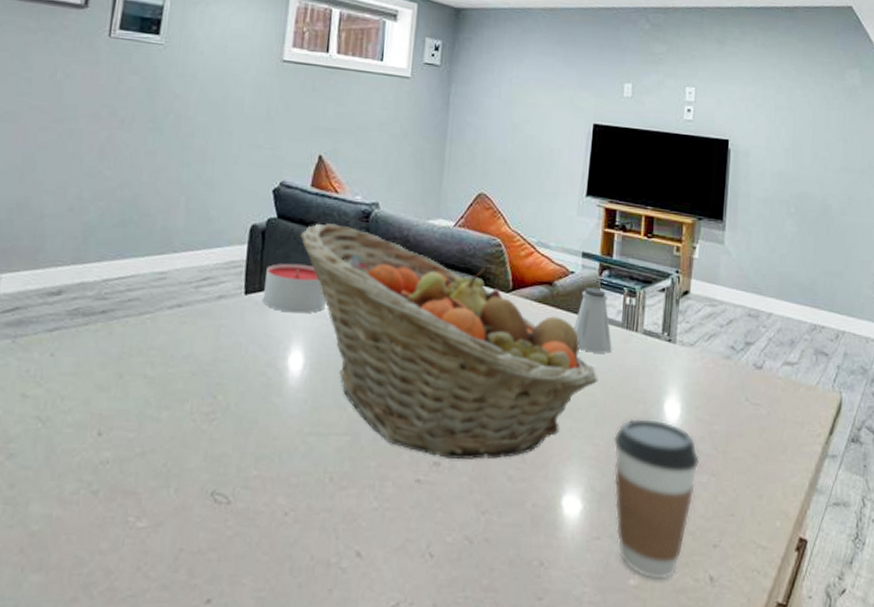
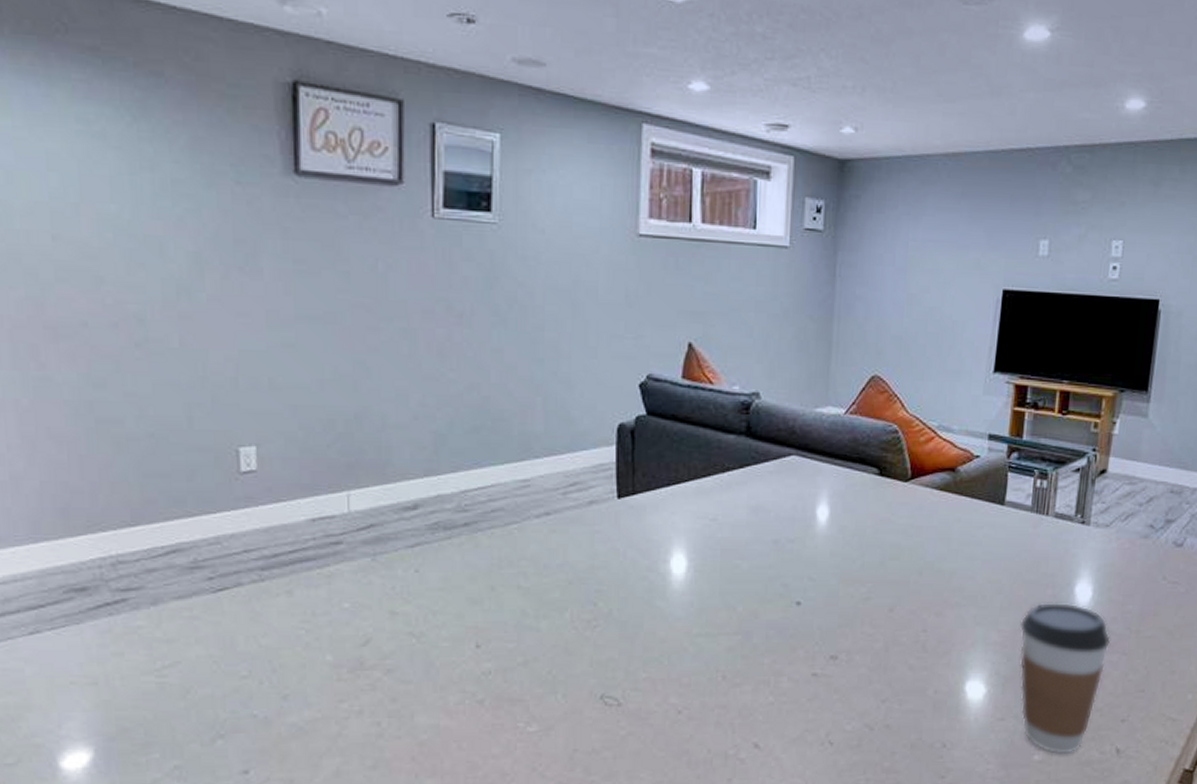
candle: present [263,263,327,314] -> none [639,463,708,515]
fruit basket: present [299,223,598,459] -> none [672,418,1005,651]
saltshaker: present [574,288,612,353] -> none [979,472,1020,539]

